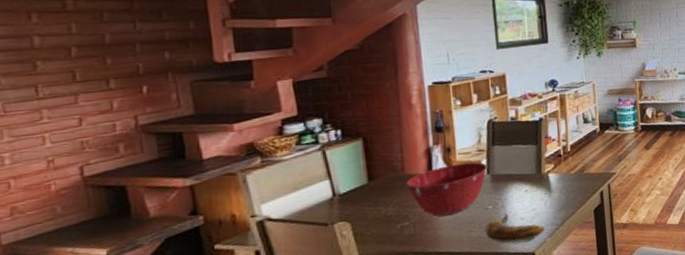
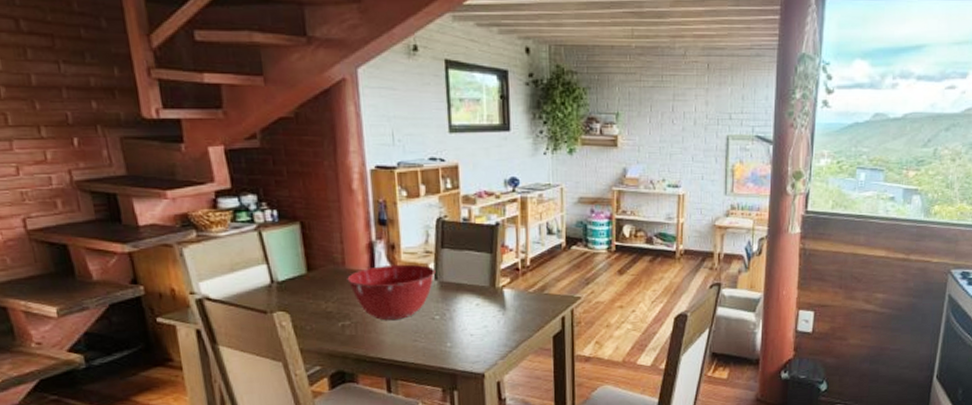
banana: present [485,213,544,243] -> none [431,327,496,360]

